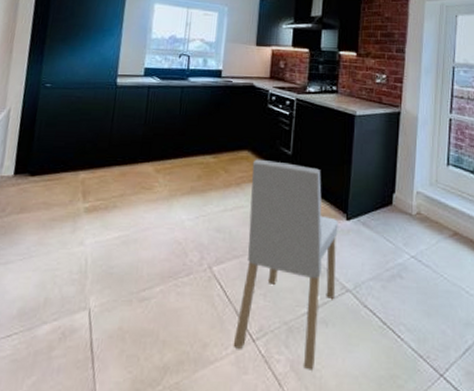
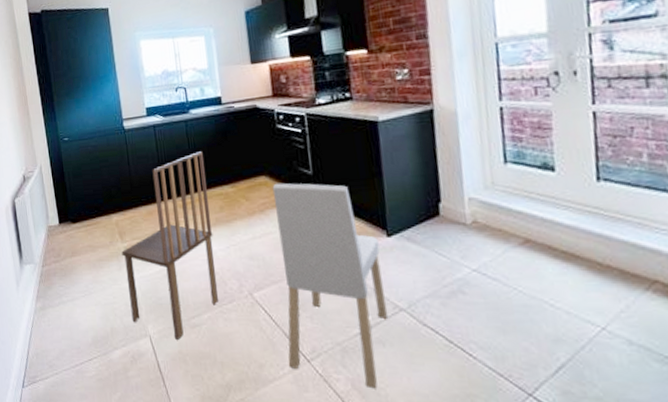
dining chair: none [73,119,192,314] -> present [121,151,219,340]

